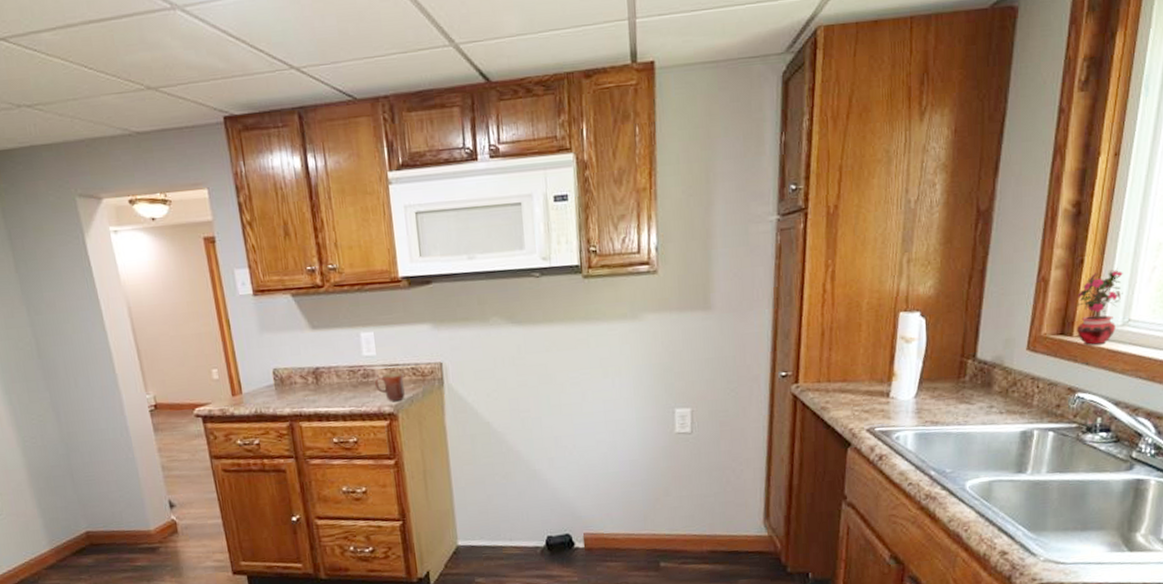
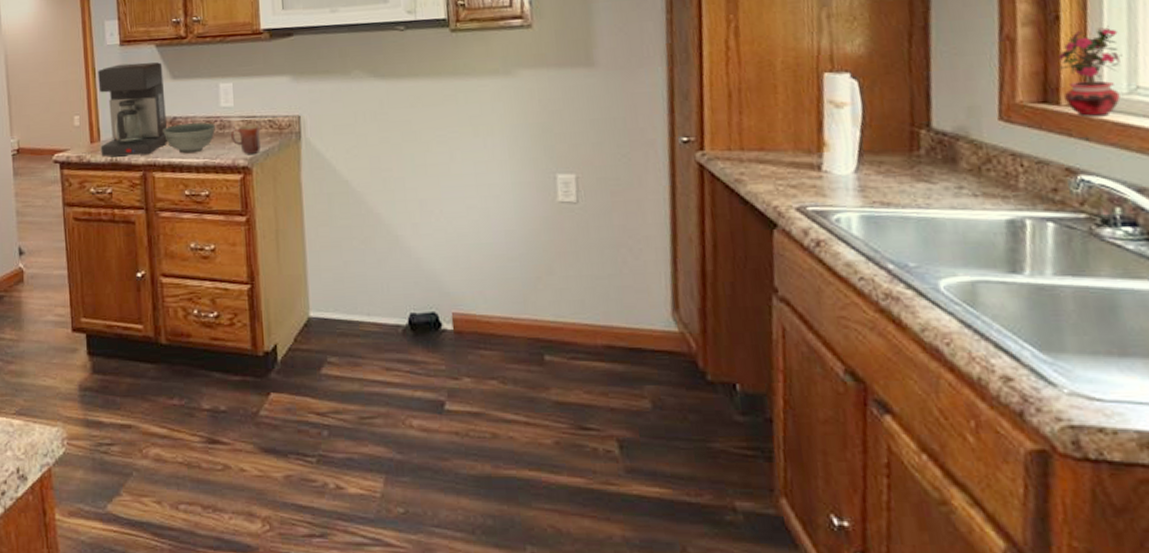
coffee maker: none [232,312,313,409] -> present [98,62,168,157]
bowl: none [306,372,360,404] -> present [163,122,216,154]

